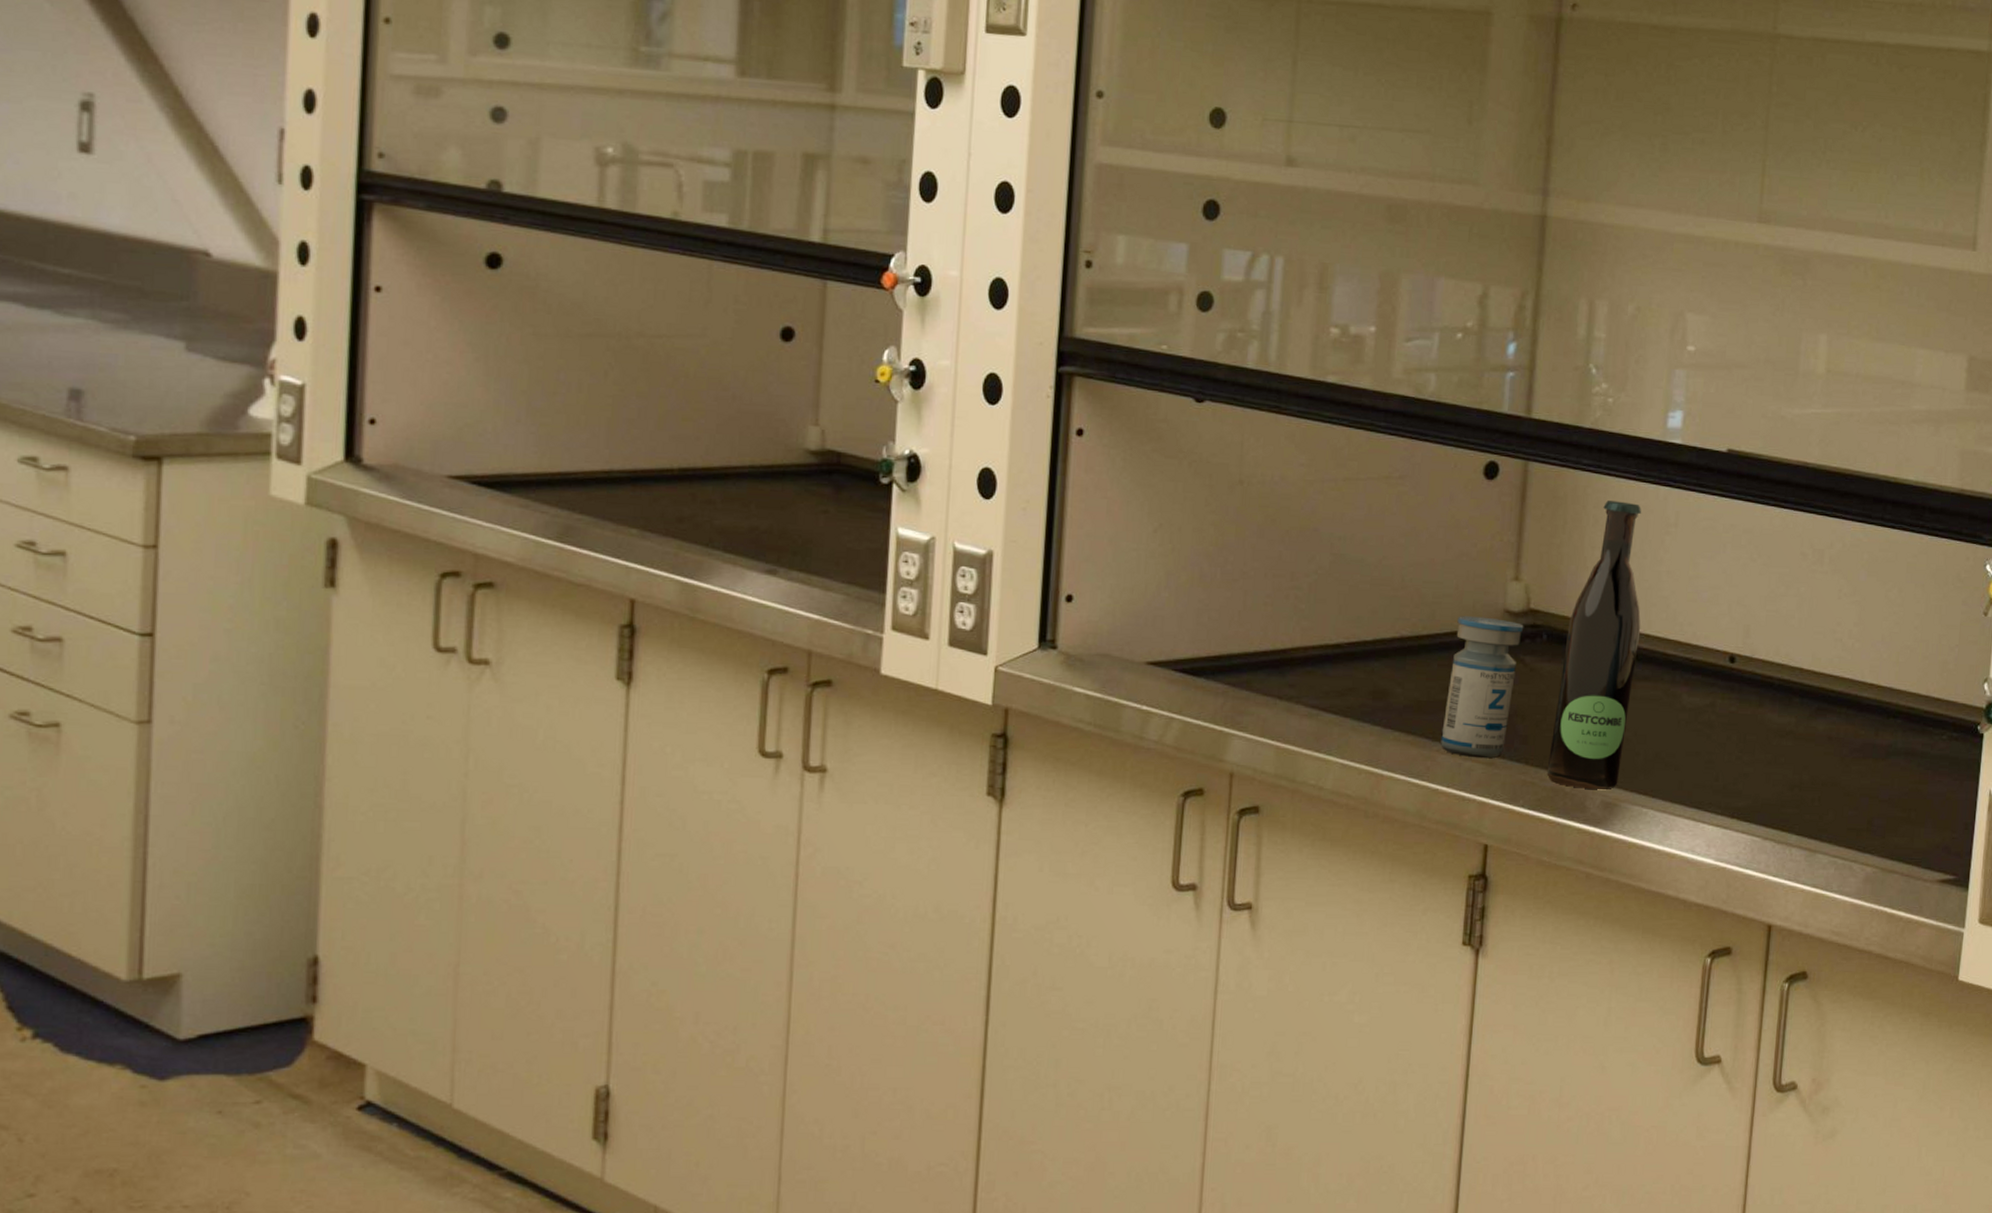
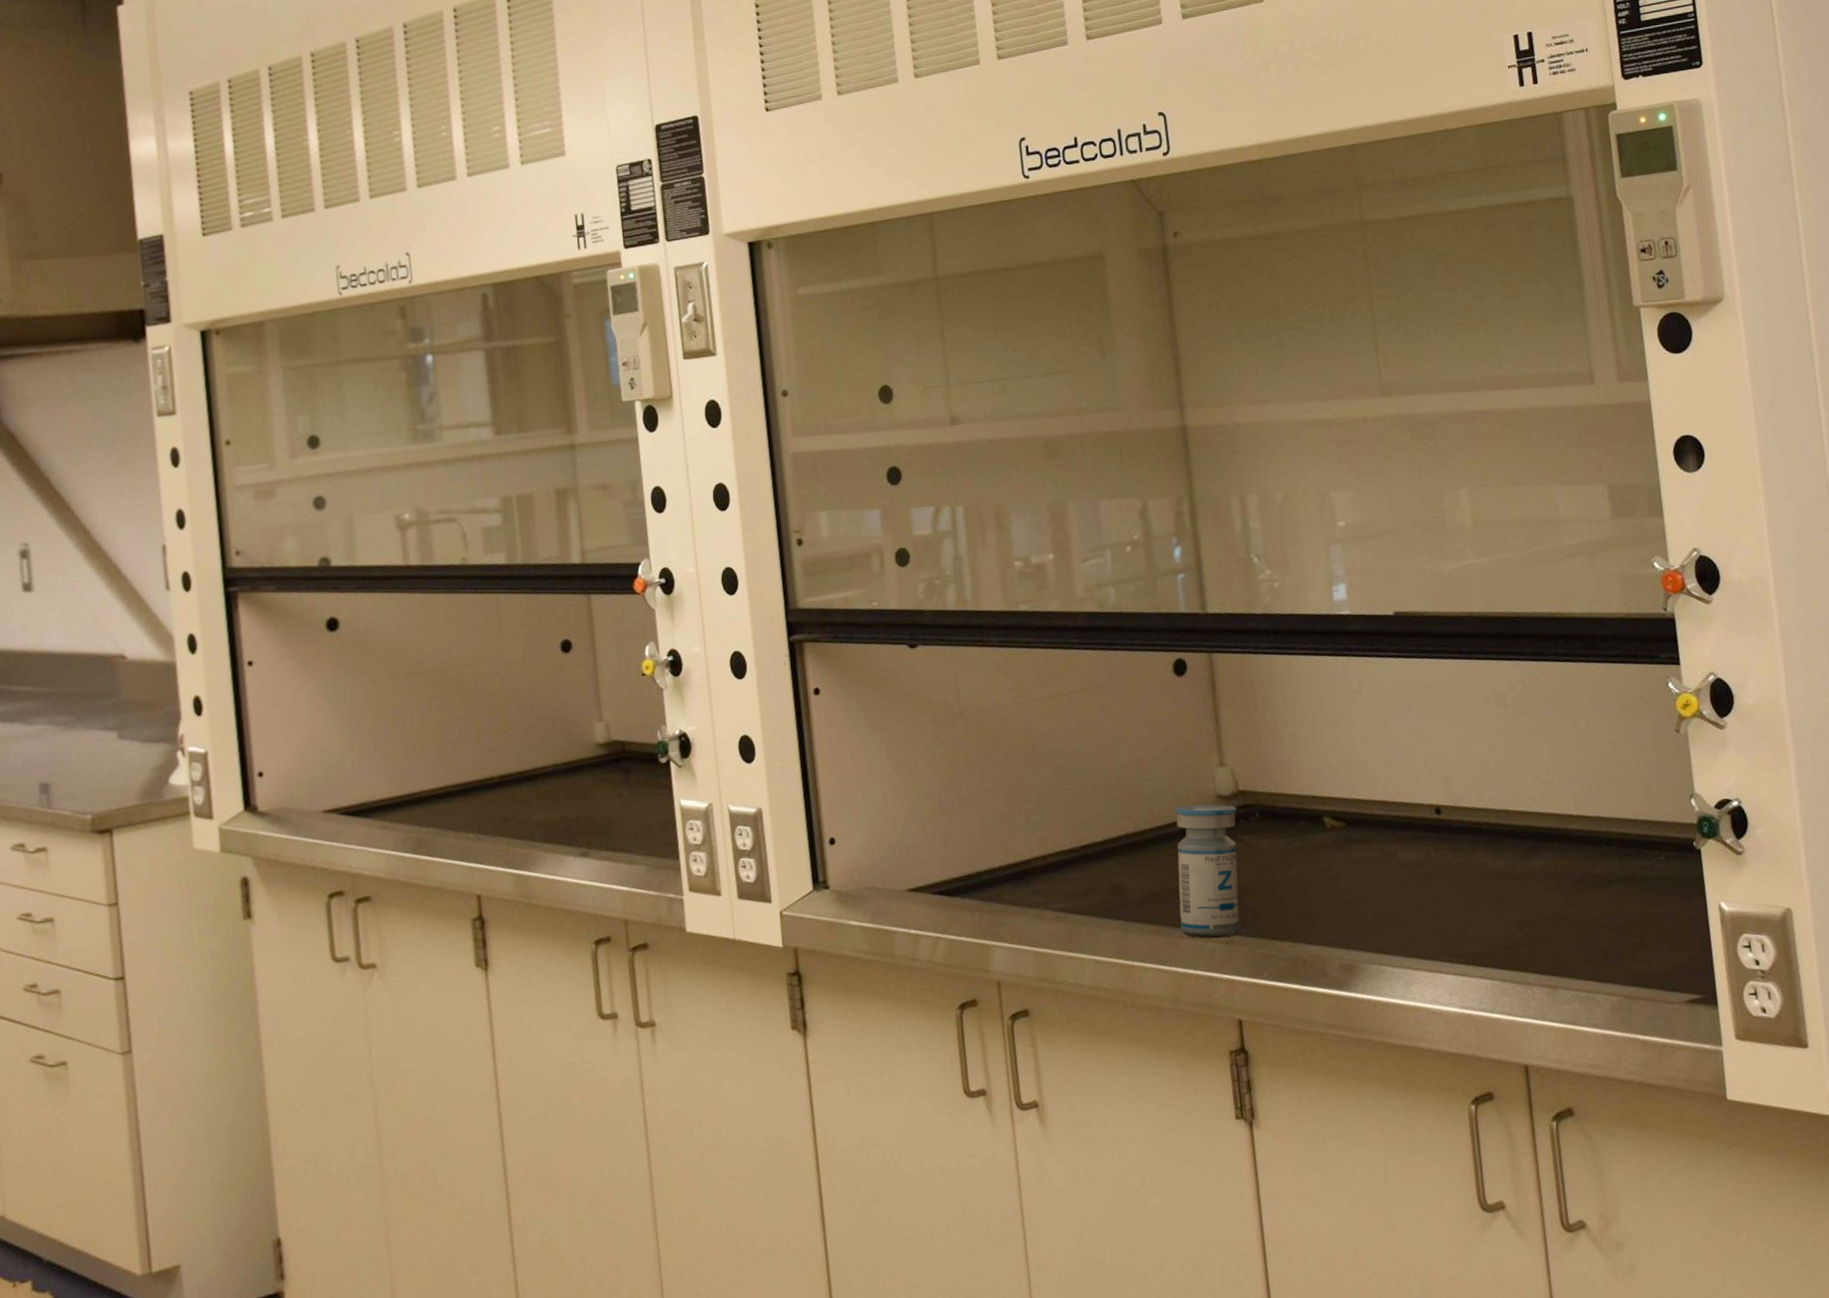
bottle: present [1546,501,1642,789] -> none [1277,676,1352,955]

